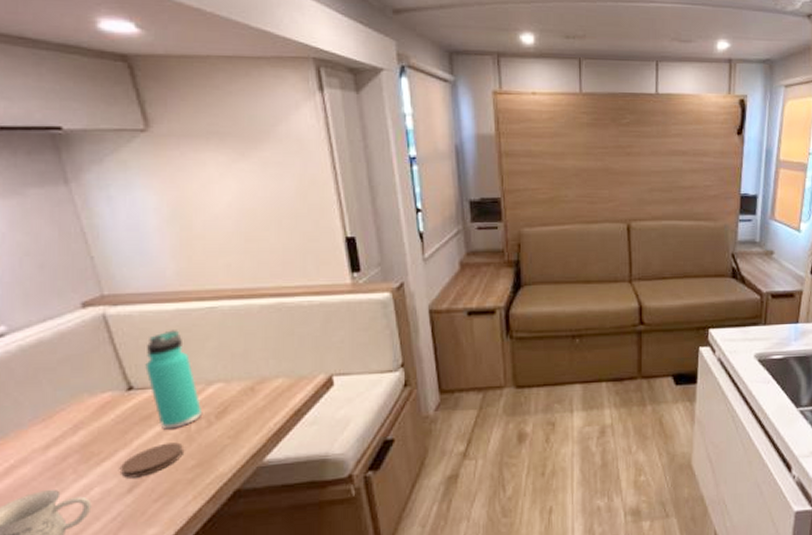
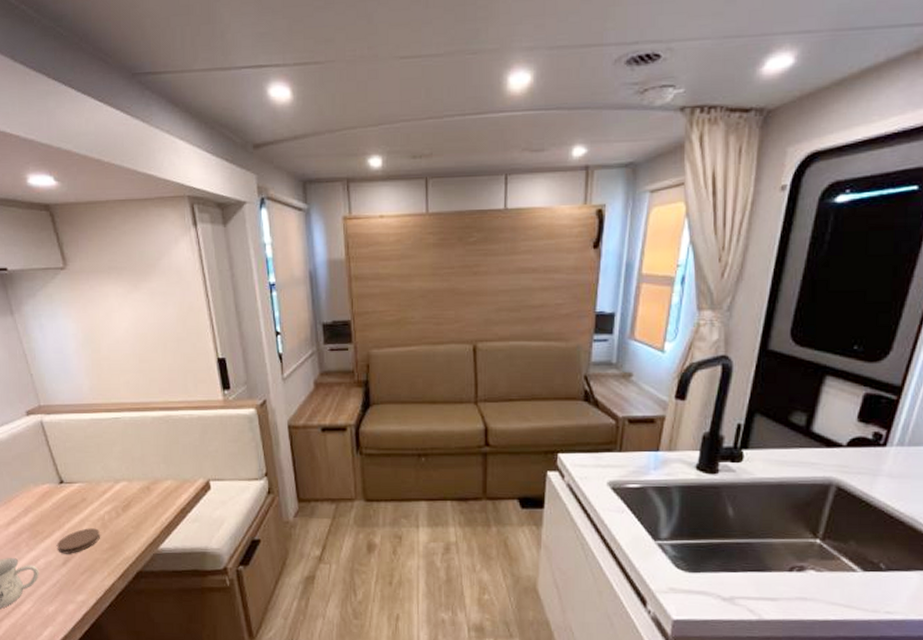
thermos bottle: present [145,330,203,430] -> none [71,436,113,517]

